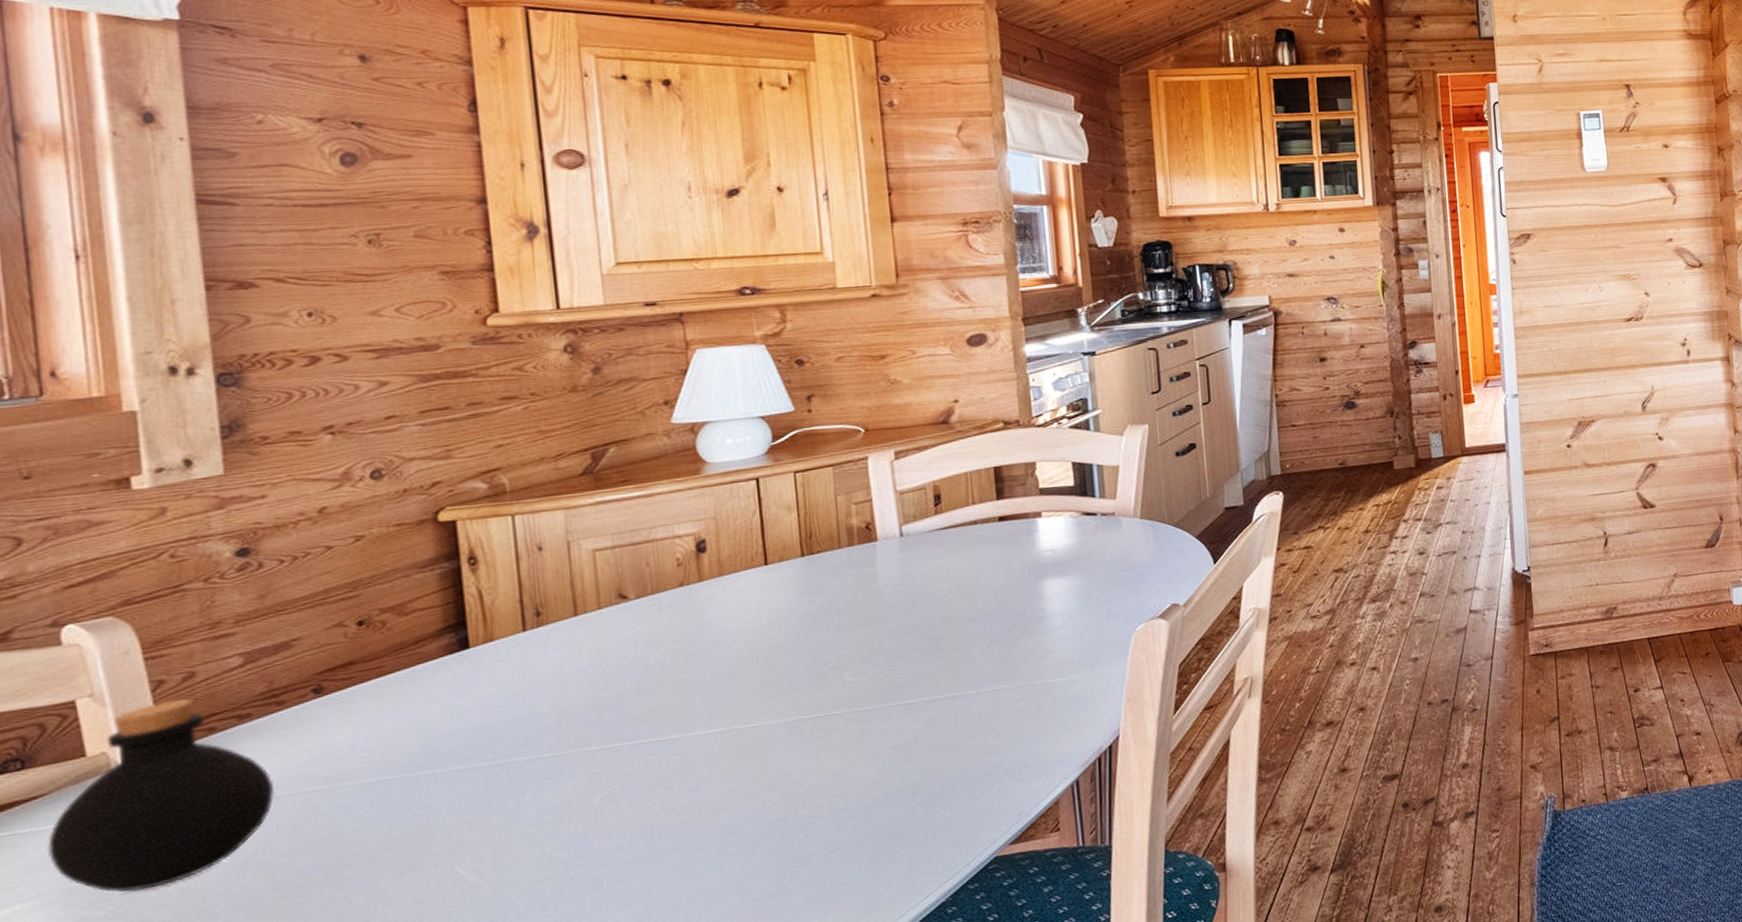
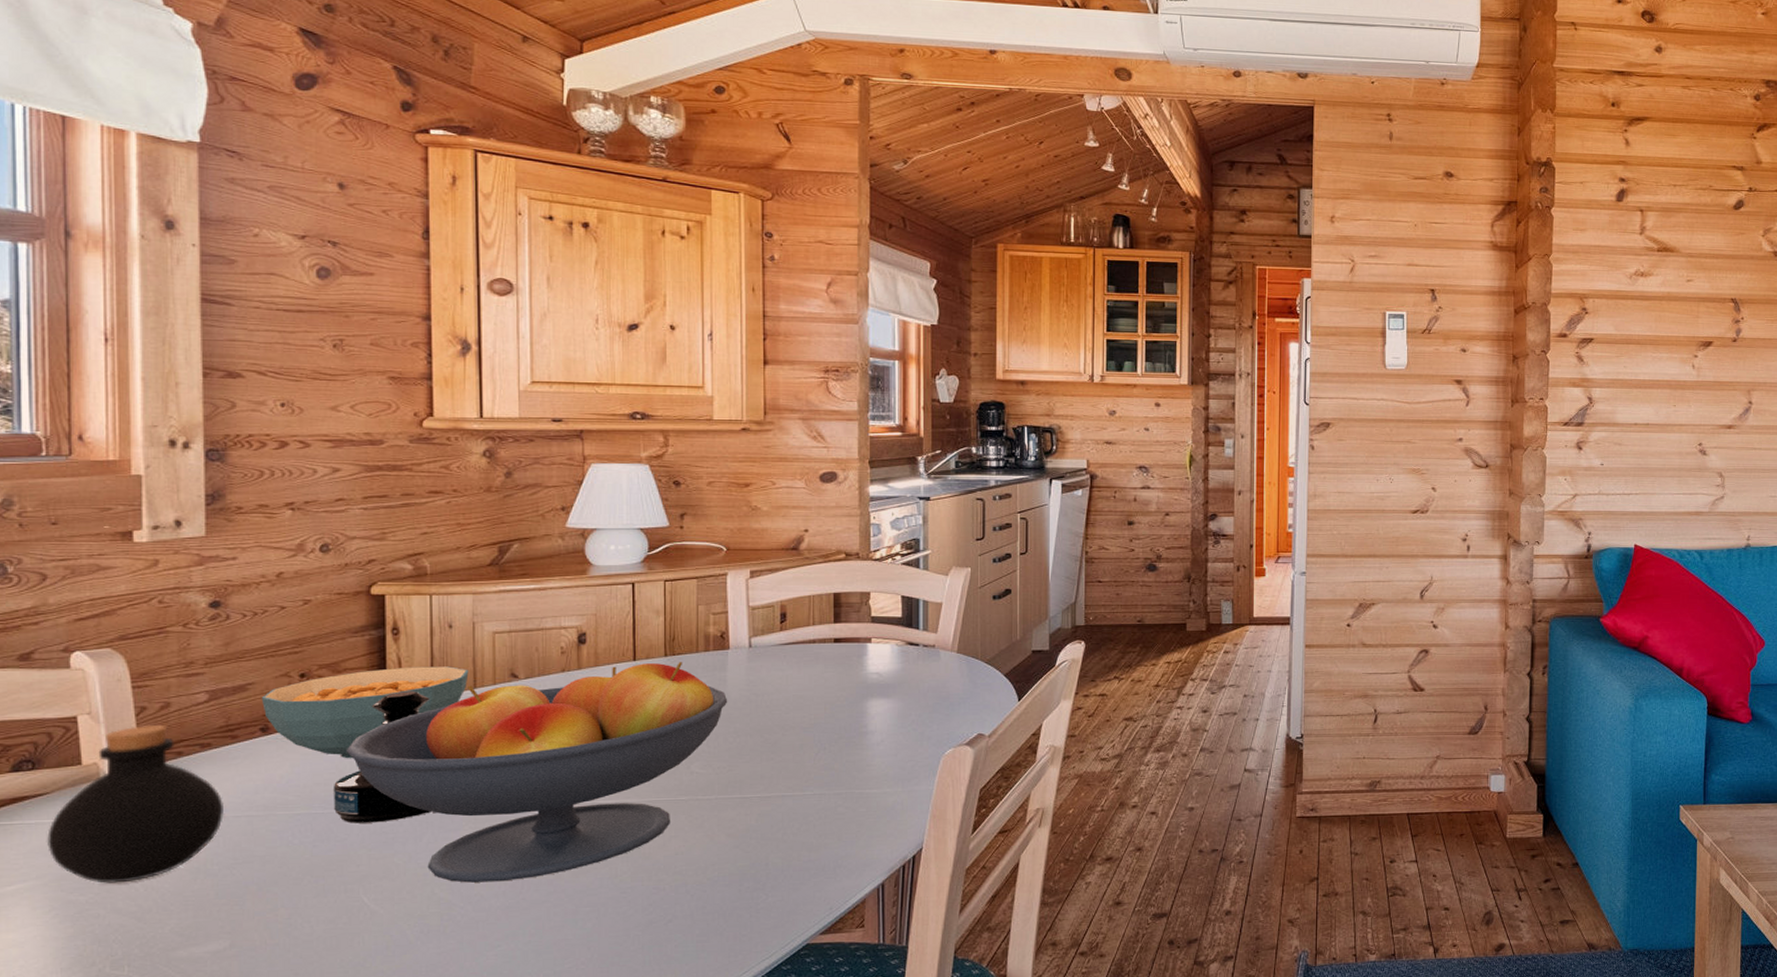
cereal bowl: none [310,594,567,713] -> present [261,666,469,759]
tequila bottle: none [410,626,534,786] -> present [334,691,431,823]
fruit bowl: none [423,560,881,839] -> present [347,662,728,883]

